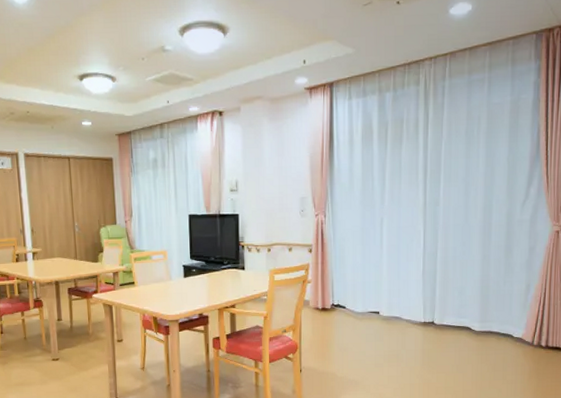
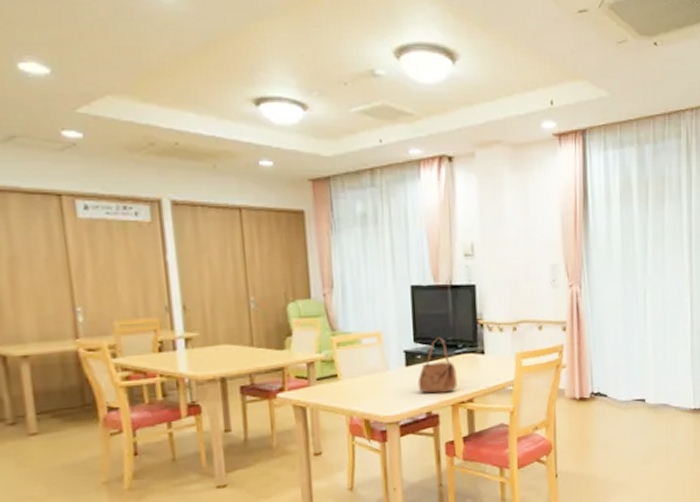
handbag: none [193,255,223,299] -> present [417,336,457,394]

